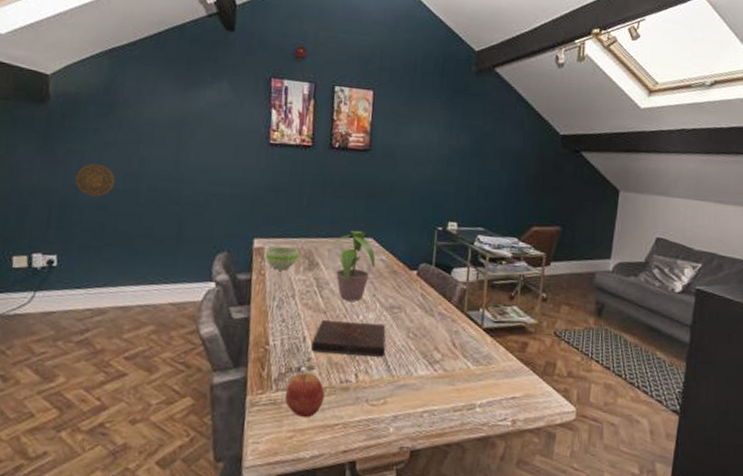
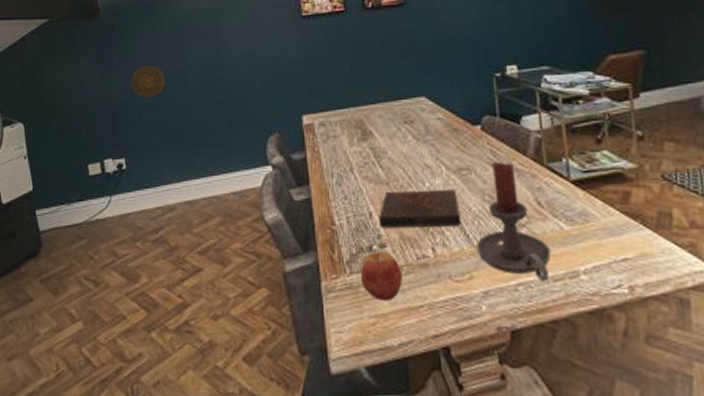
bowl: present [265,246,299,271] -> none [315,118,350,145]
potted plant: present [328,231,376,301] -> none [380,91,433,168]
candle holder: none [394,304,456,411] -> present [476,161,551,282]

